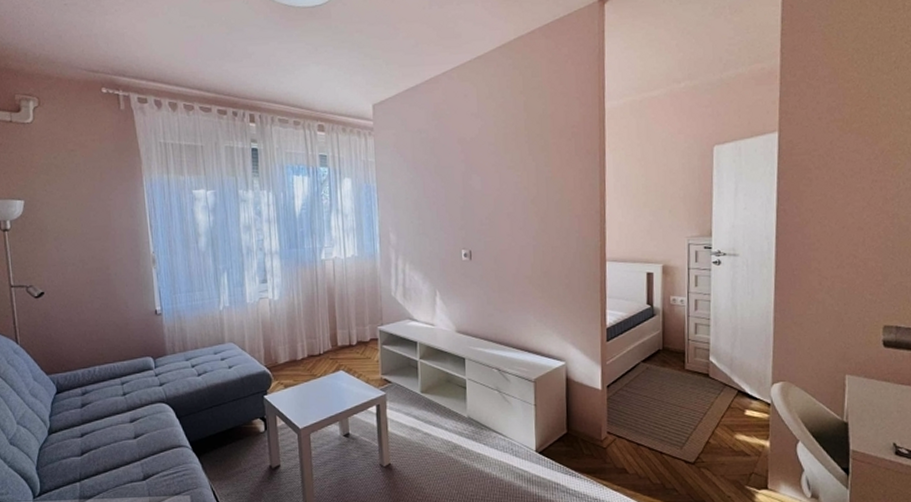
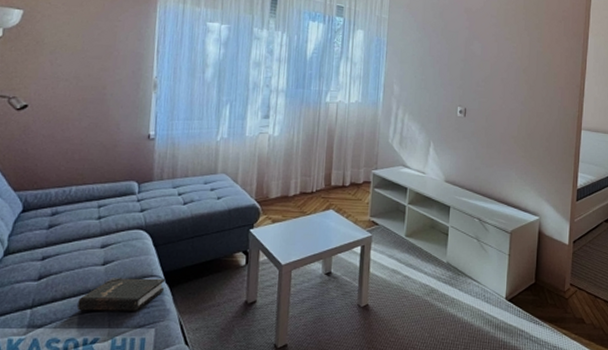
hardback book: none [118,448,193,482] -> present [77,278,165,311]

